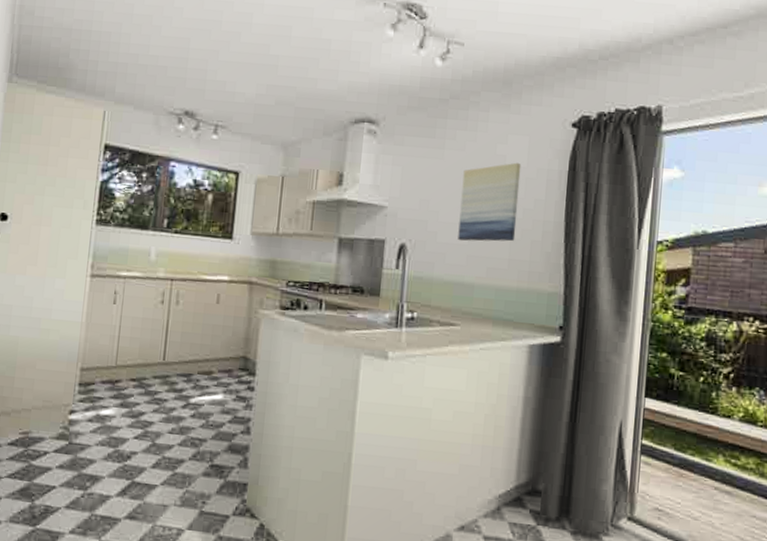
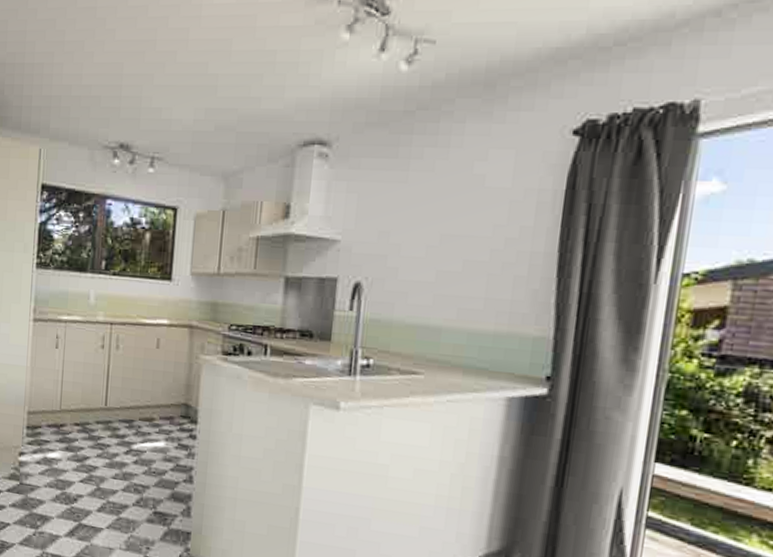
wall art: present [458,162,522,242] -> none [423,182,505,278]

